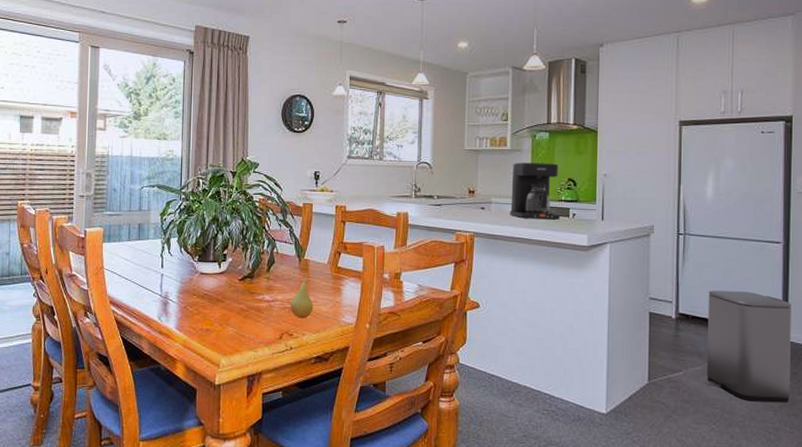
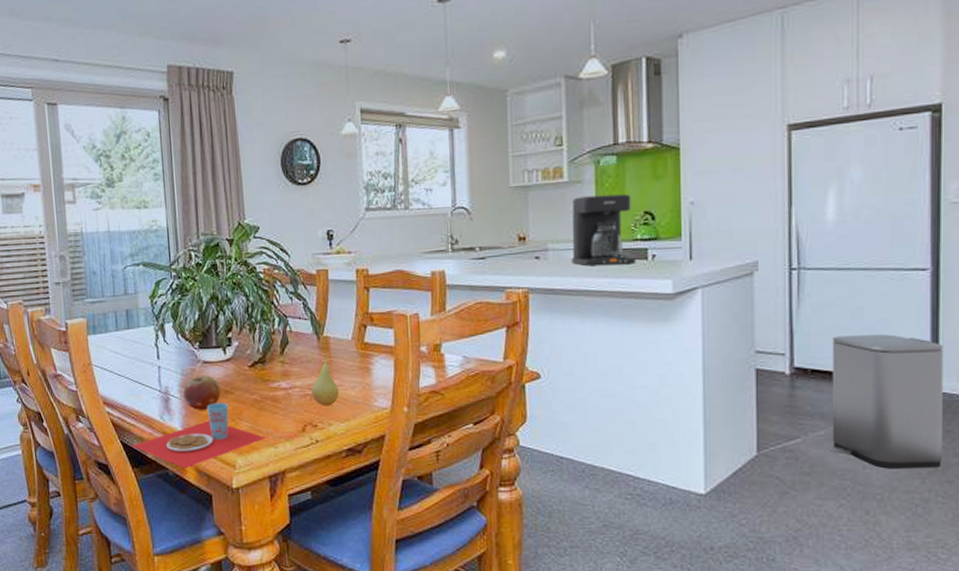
place setting: none [131,309,248,365] -> present [132,403,266,469]
fruit: none [180,285,213,315] -> present [183,375,221,410]

